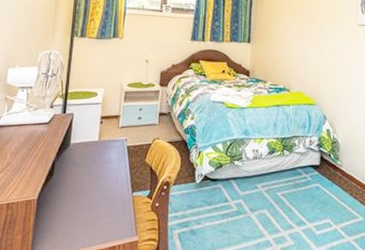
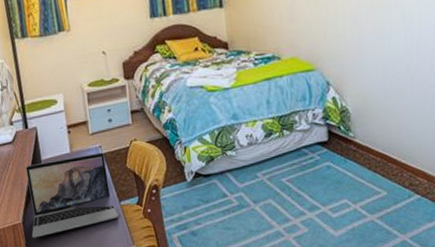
laptop: none [43,144,128,216] -> present [25,152,119,238]

